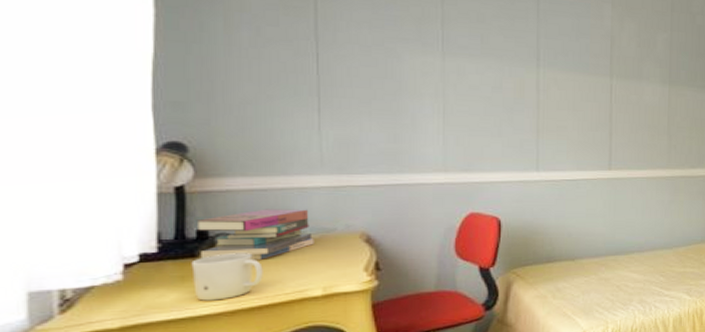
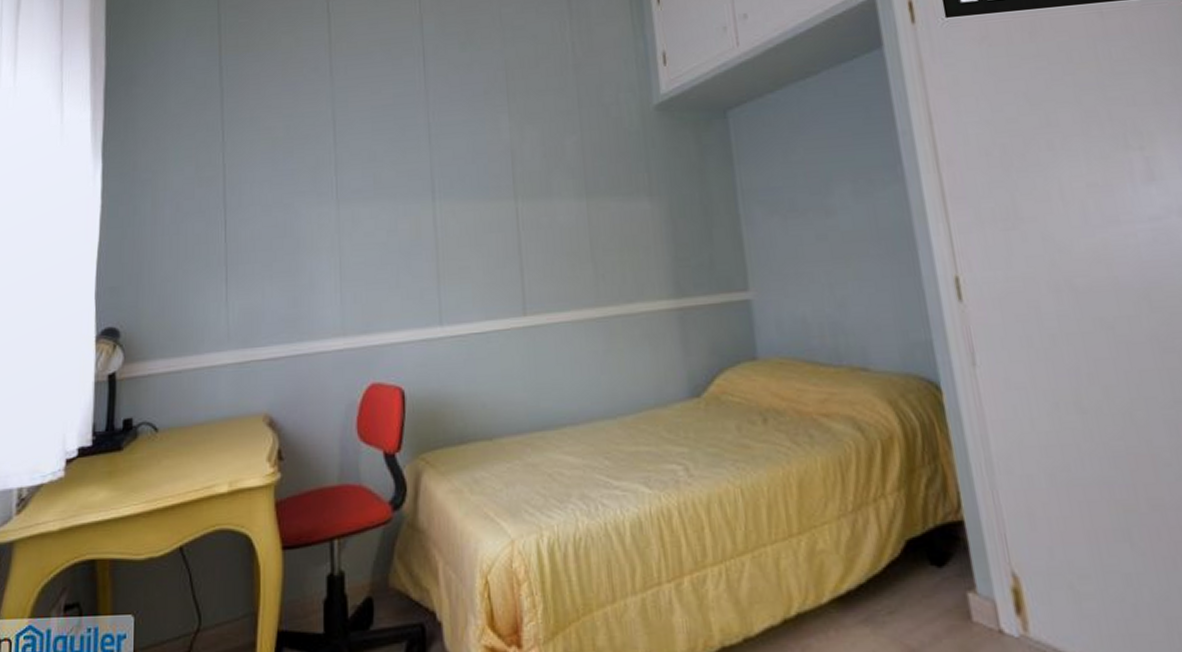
mug: present [191,253,263,301] -> none [117,443,176,500]
books: present [196,209,314,260] -> none [123,390,221,452]

